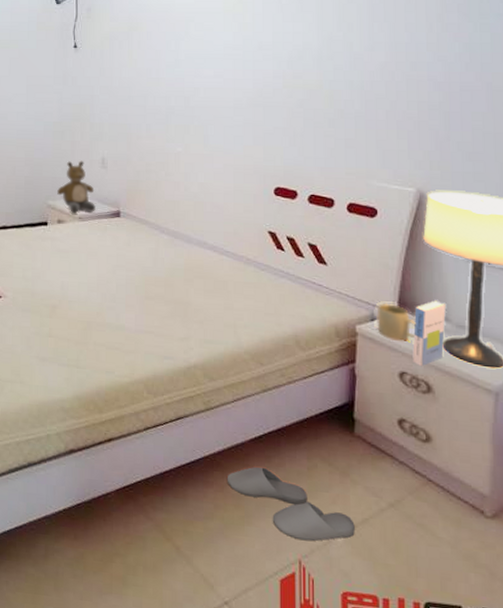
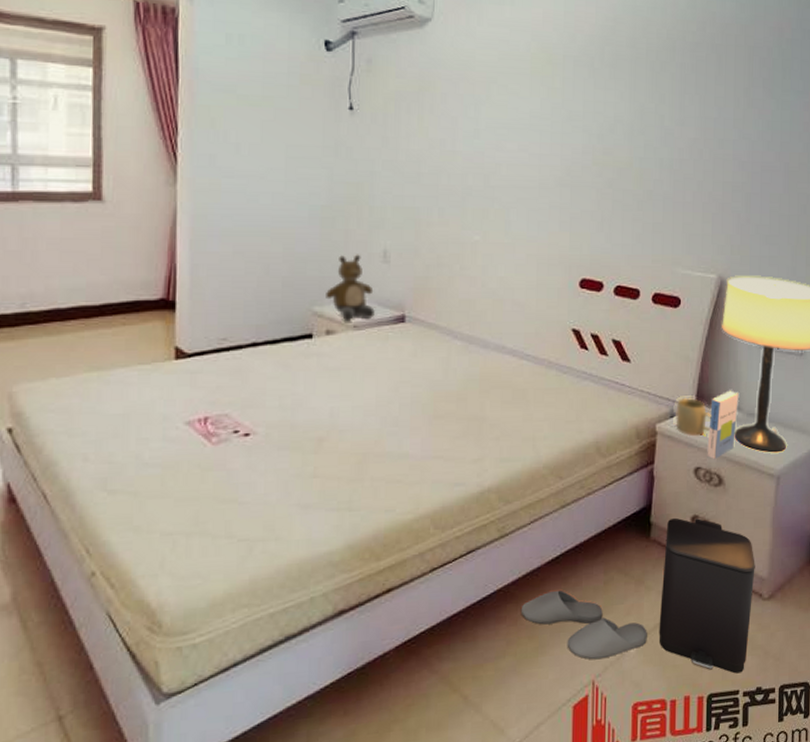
pedal bin: none [367,418,474,589] -> present [659,518,755,674]

